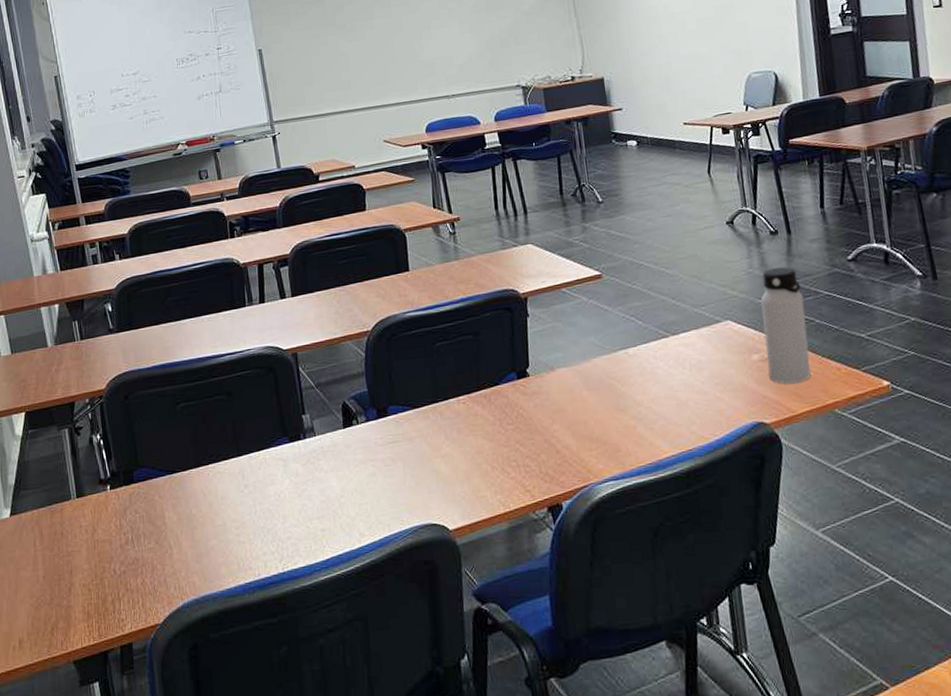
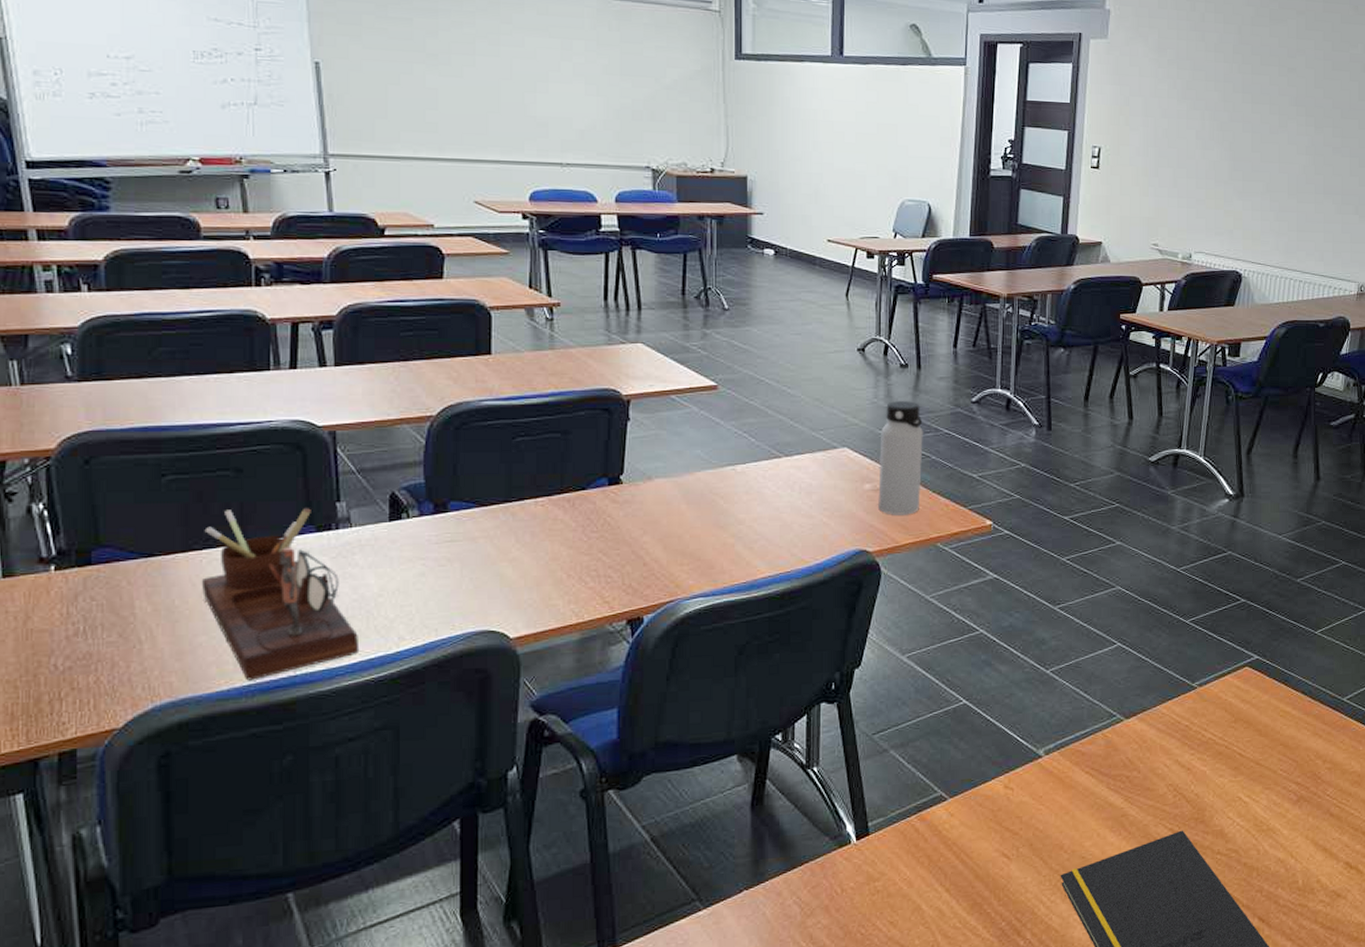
desk organizer: none [209,422,331,579] -> present [201,508,360,681]

